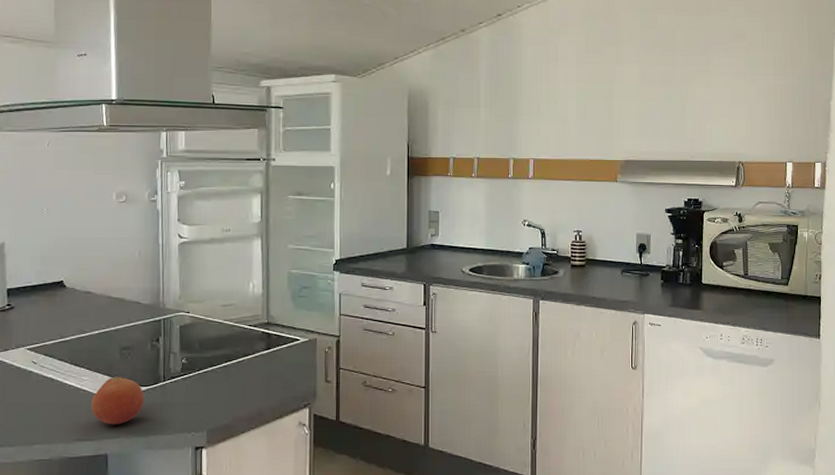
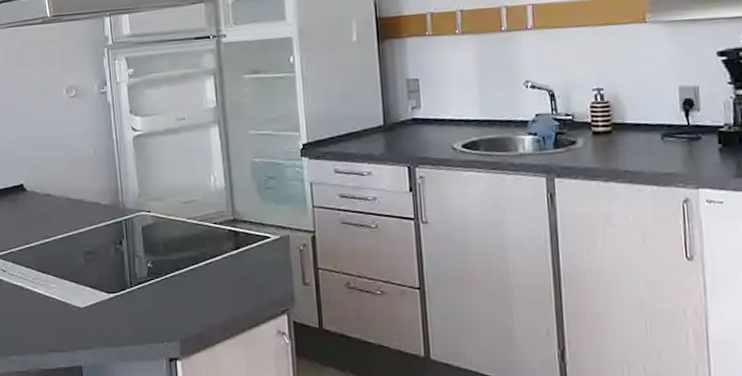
fruit: present [90,377,144,425] -> none [60,284,113,335]

